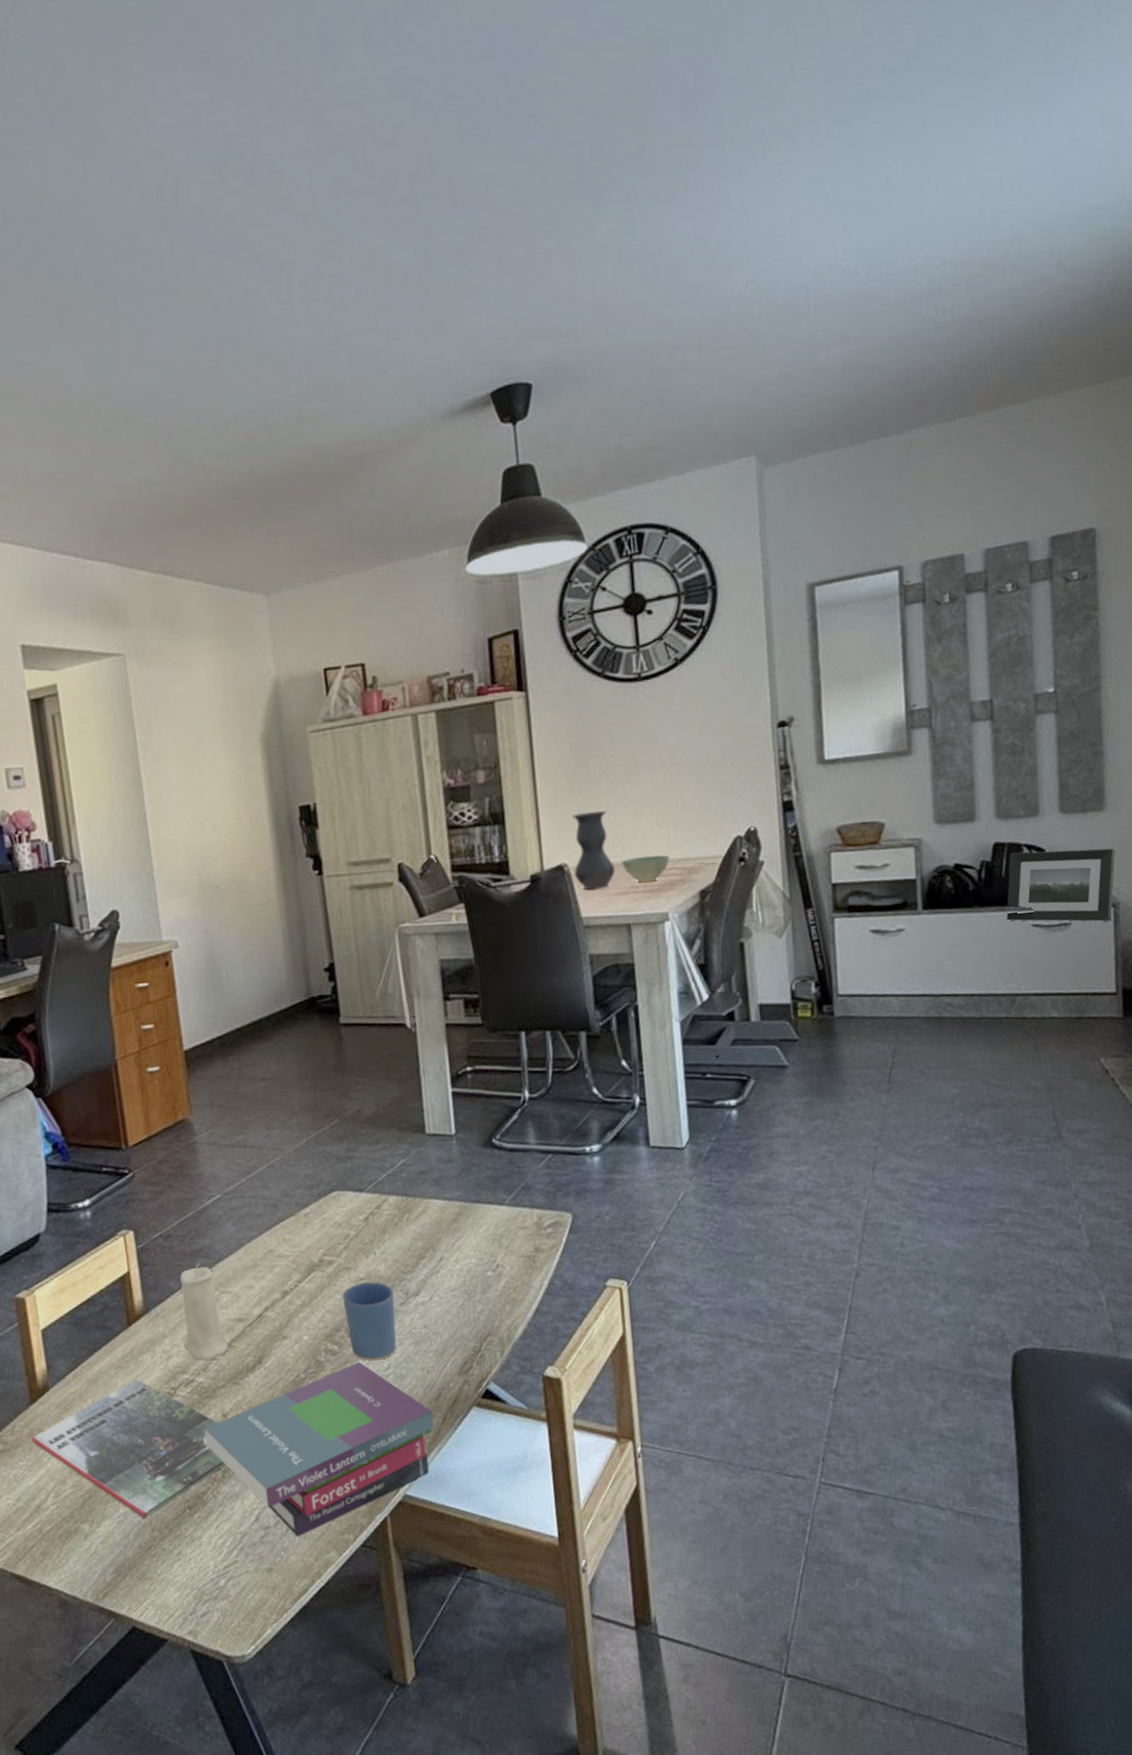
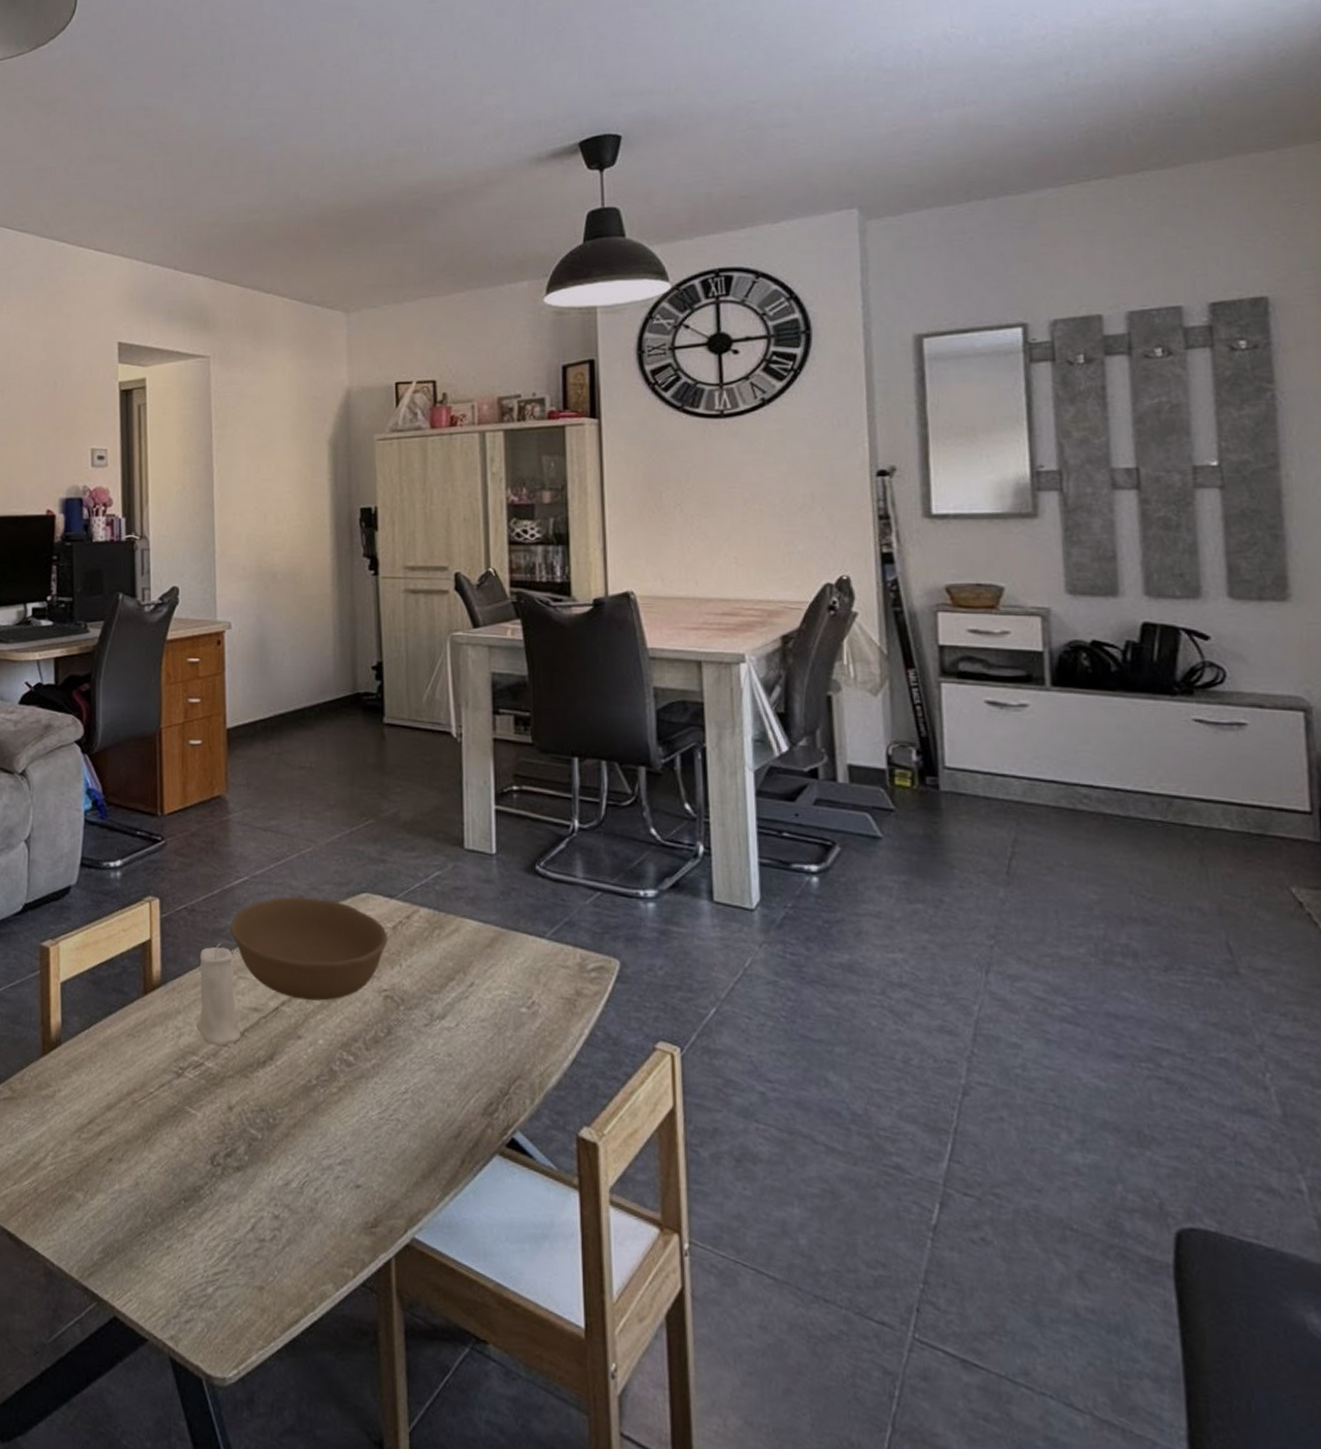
magazine: present [31,1379,225,1518] -> none [39,1051,225,1200]
books: present [204,1361,433,1537] -> none [208,1078,450,1258]
bowl: none [206,1203,361,1303] -> present [229,896,388,1001]
mug: present [342,1282,396,1361] -> none [363,994,418,1082]
vase: present [571,811,615,890] -> none [641,543,687,621]
bowl: present [621,855,669,883] -> none [693,594,748,620]
picture frame: present [1006,848,1116,922] -> none [1160,636,1305,728]

